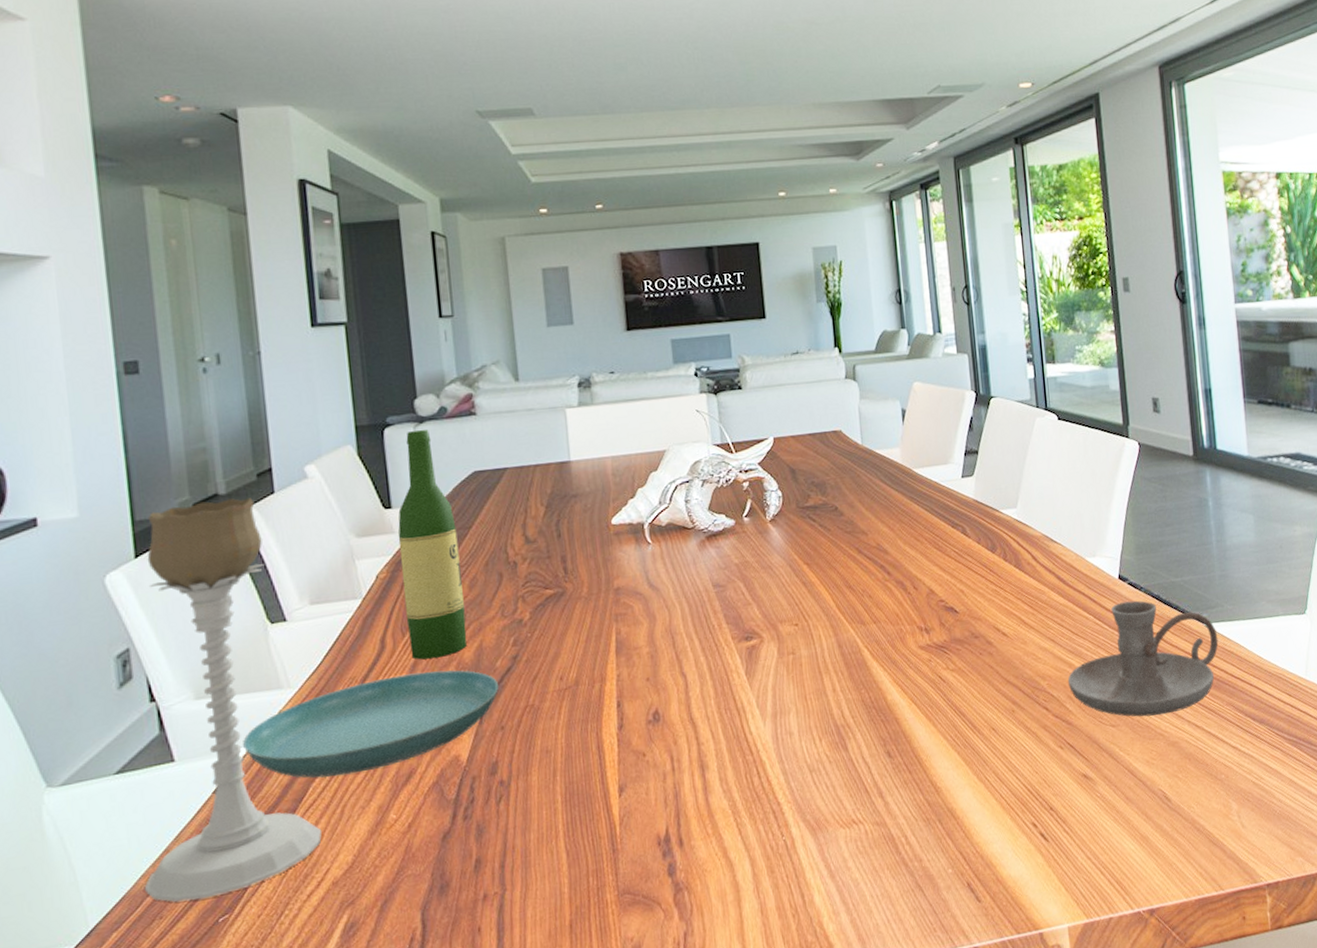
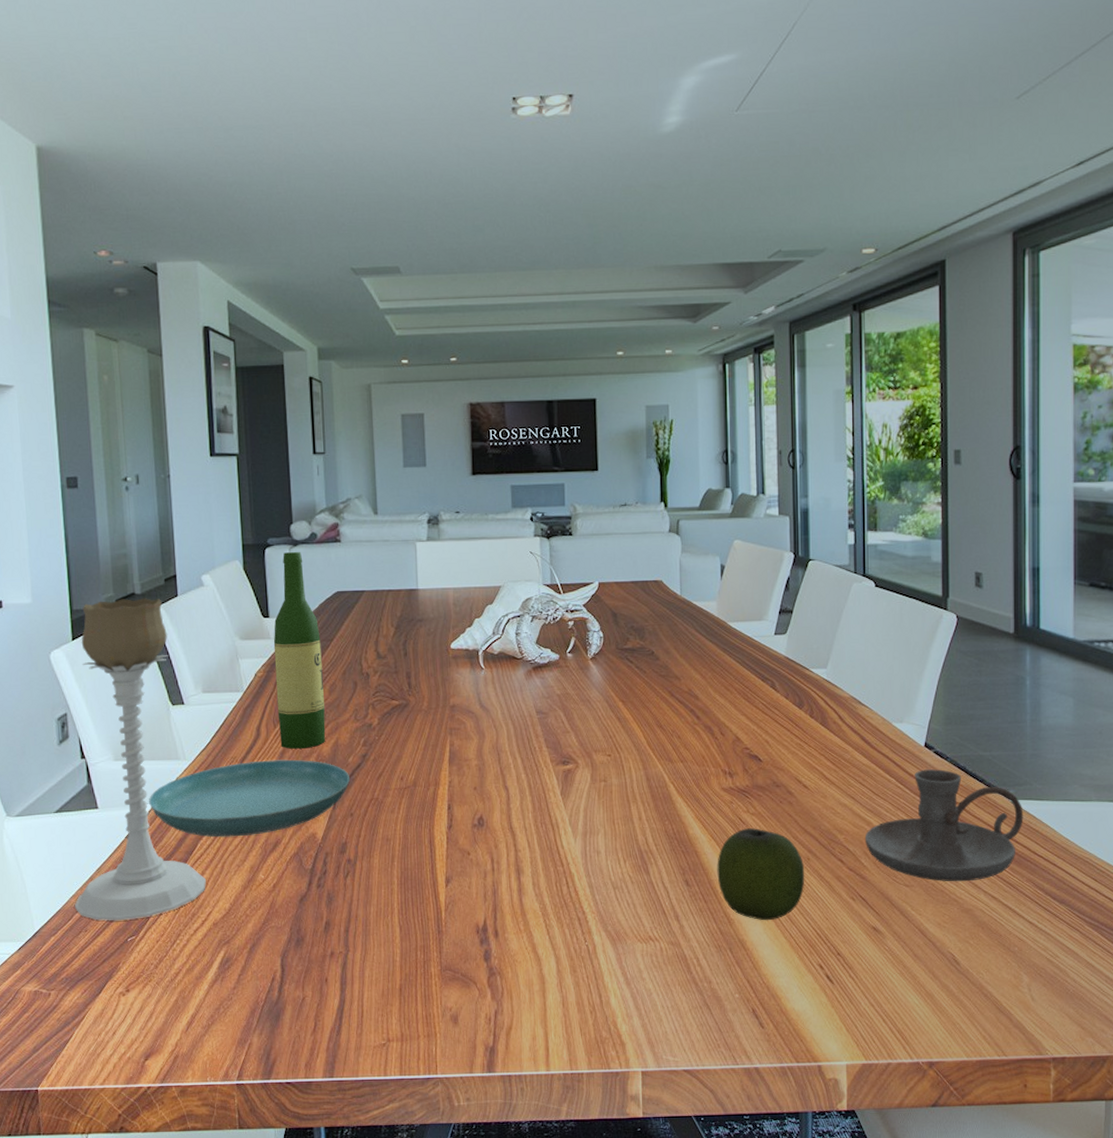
apple: none [919,685,1012,784] -> present [717,828,805,921]

